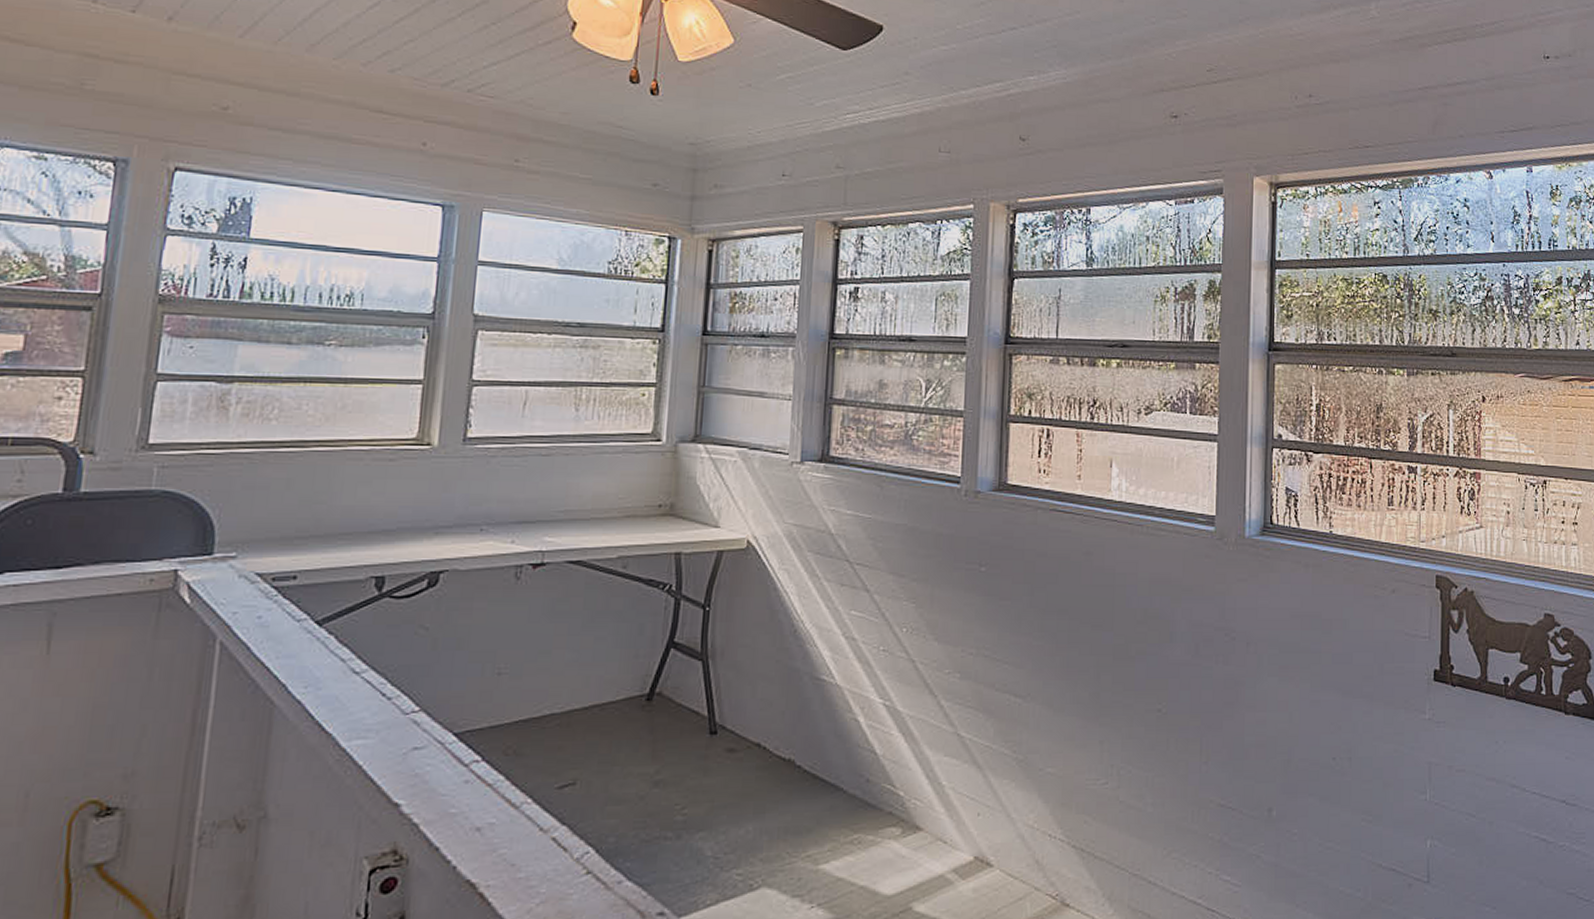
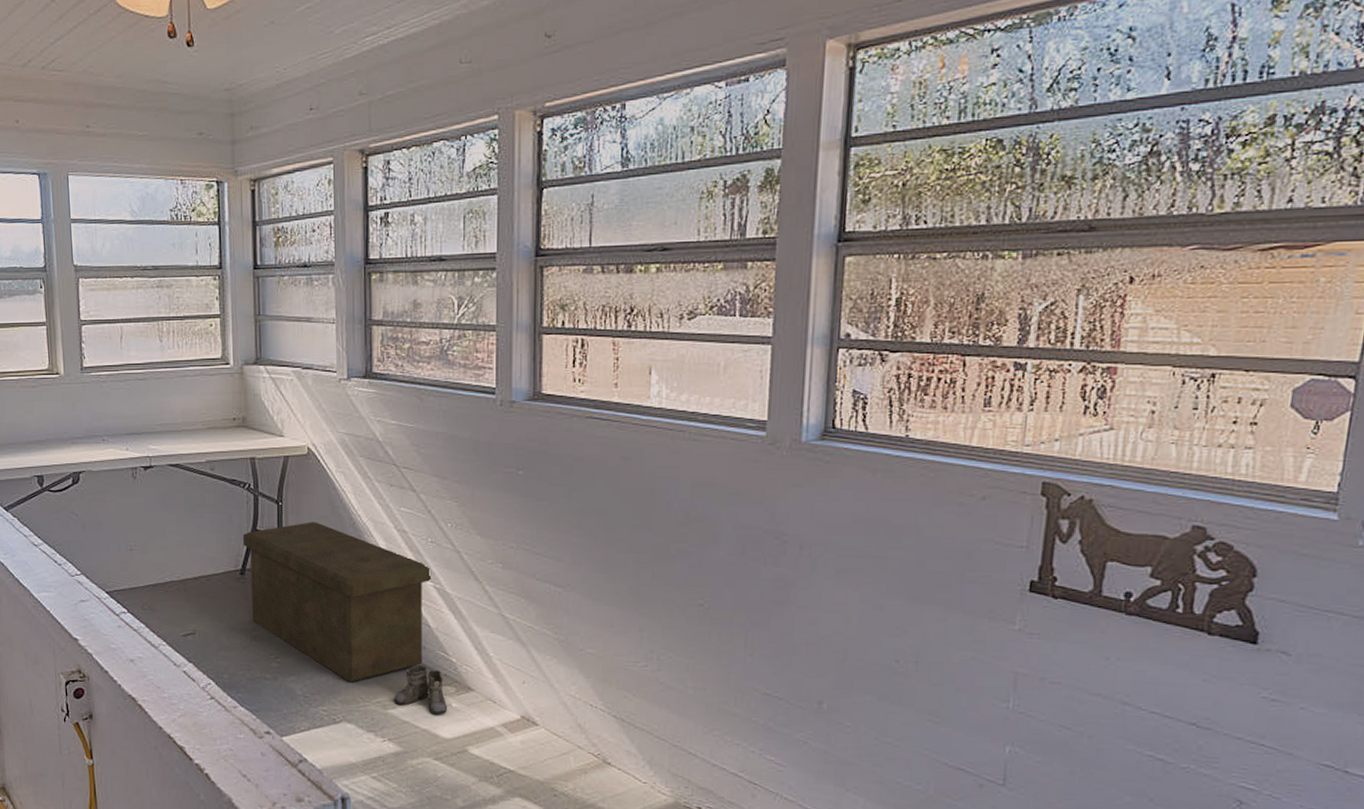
storage bench: none [654,630,882,833] -> present [242,522,432,682]
boots: none [827,802,896,866] -> present [394,664,452,715]

